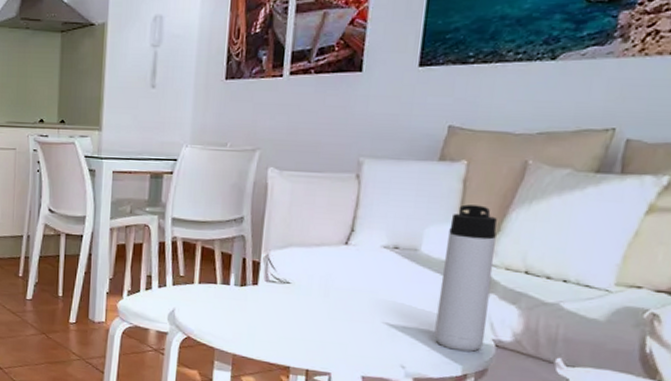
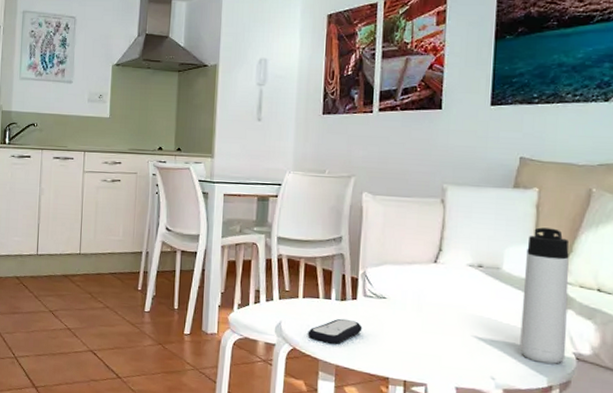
remote control: none [203,305,263,333] -> present [308,318,362,345]

